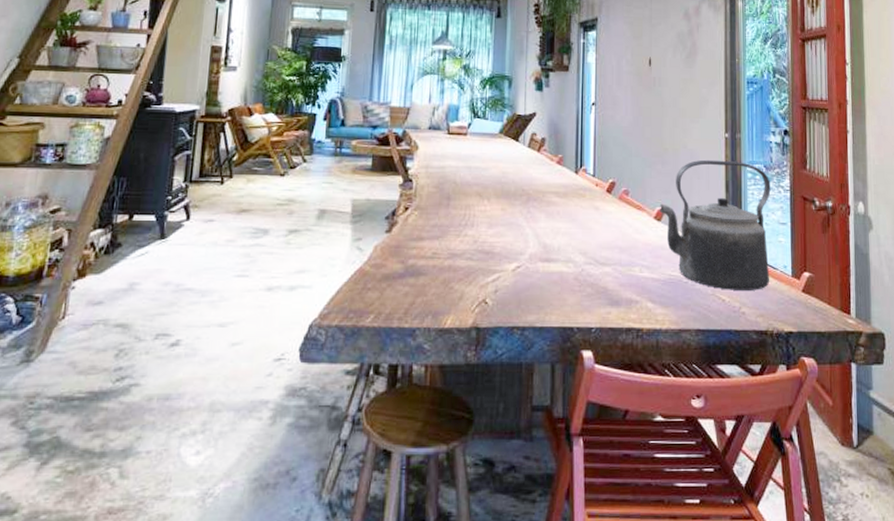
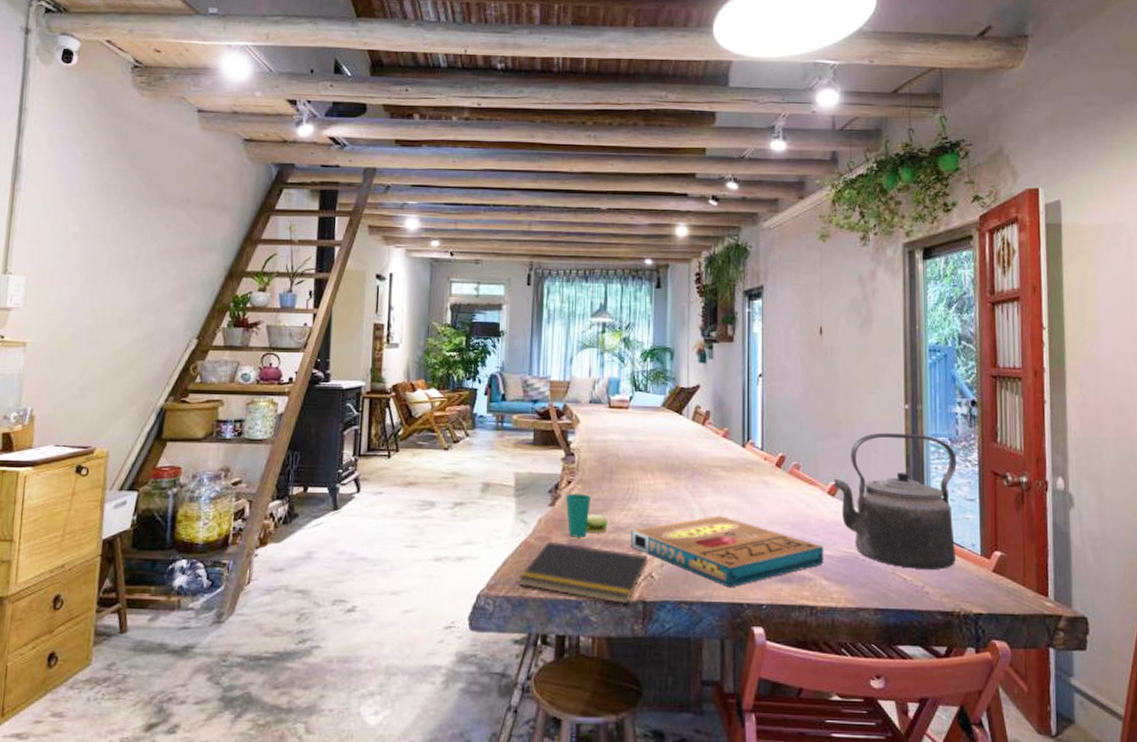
notepad: none [351,268,483,330] -> present [518,541,648,604]
cup: none [402,220,445,264] -> present [565,493,609,537]
pizza box: none [466,240,650,312] -> present [631,515,824,588]

